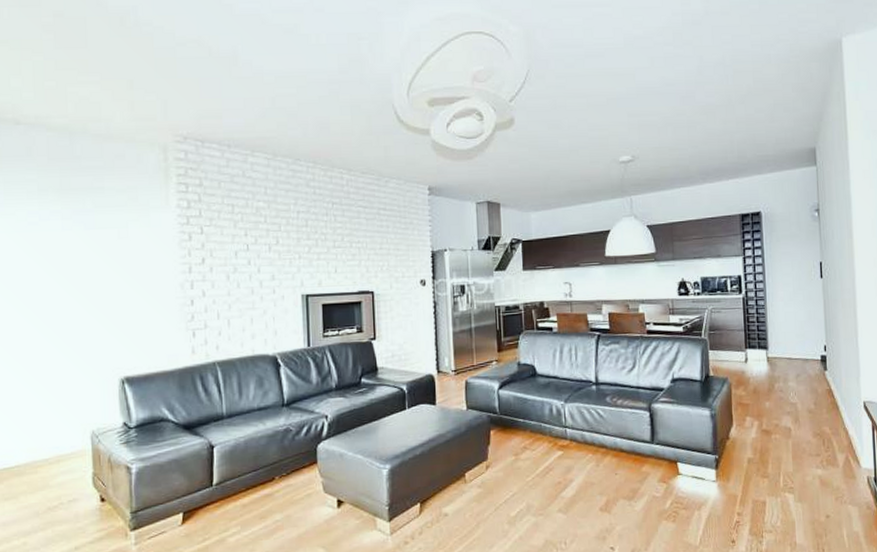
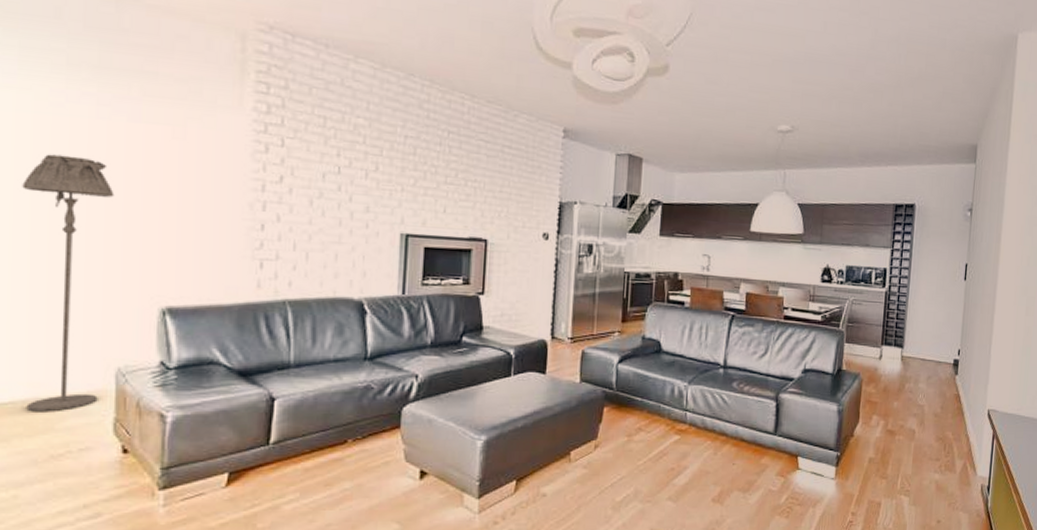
floor lamp: none [13,262,80,473] -> present [22,154,115,412]

